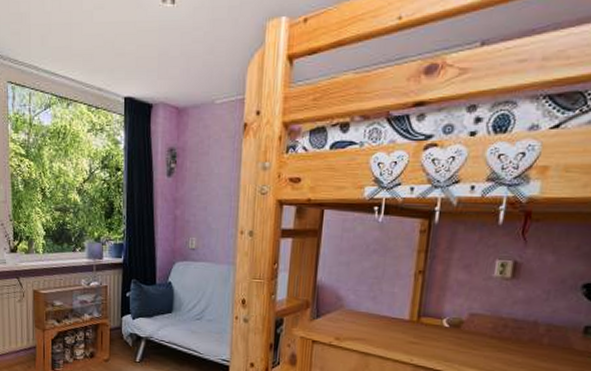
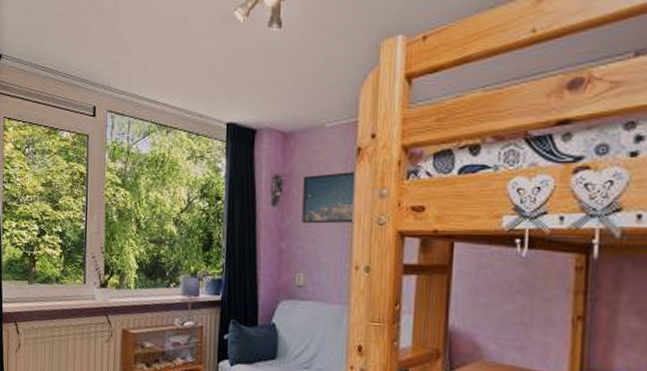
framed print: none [194,146,241,194] -> present [302,172,355,224]

